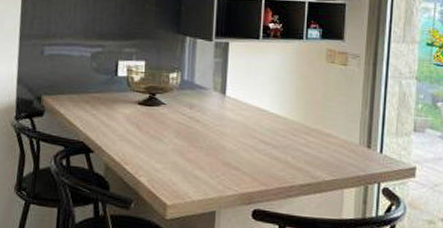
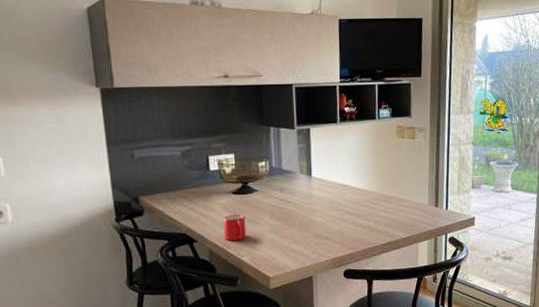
mug: none [123,127,149,158] -> present [223,215,247,241]

